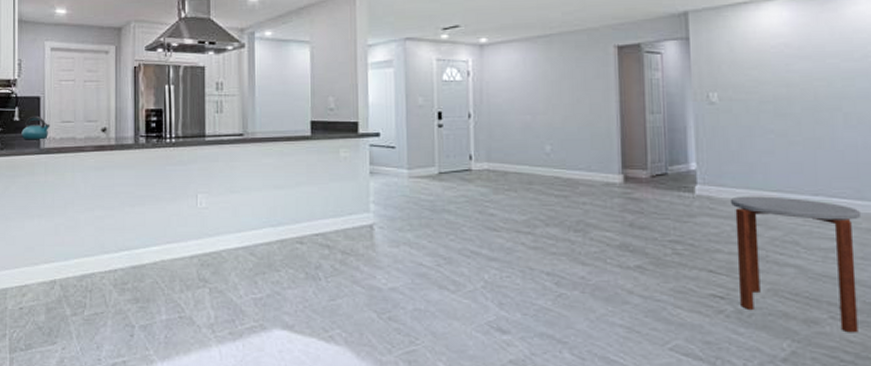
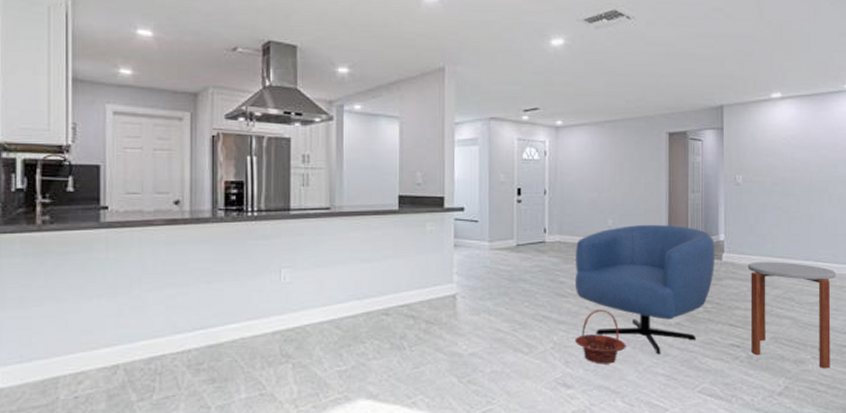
kettle: present [21,115,51,140] -> none [76,186,113,213]
armchair: none [507,150,685,302] -> present [574,224,715,355]
basket: none [509,246,573,309] -> present [574,309,626,364]

